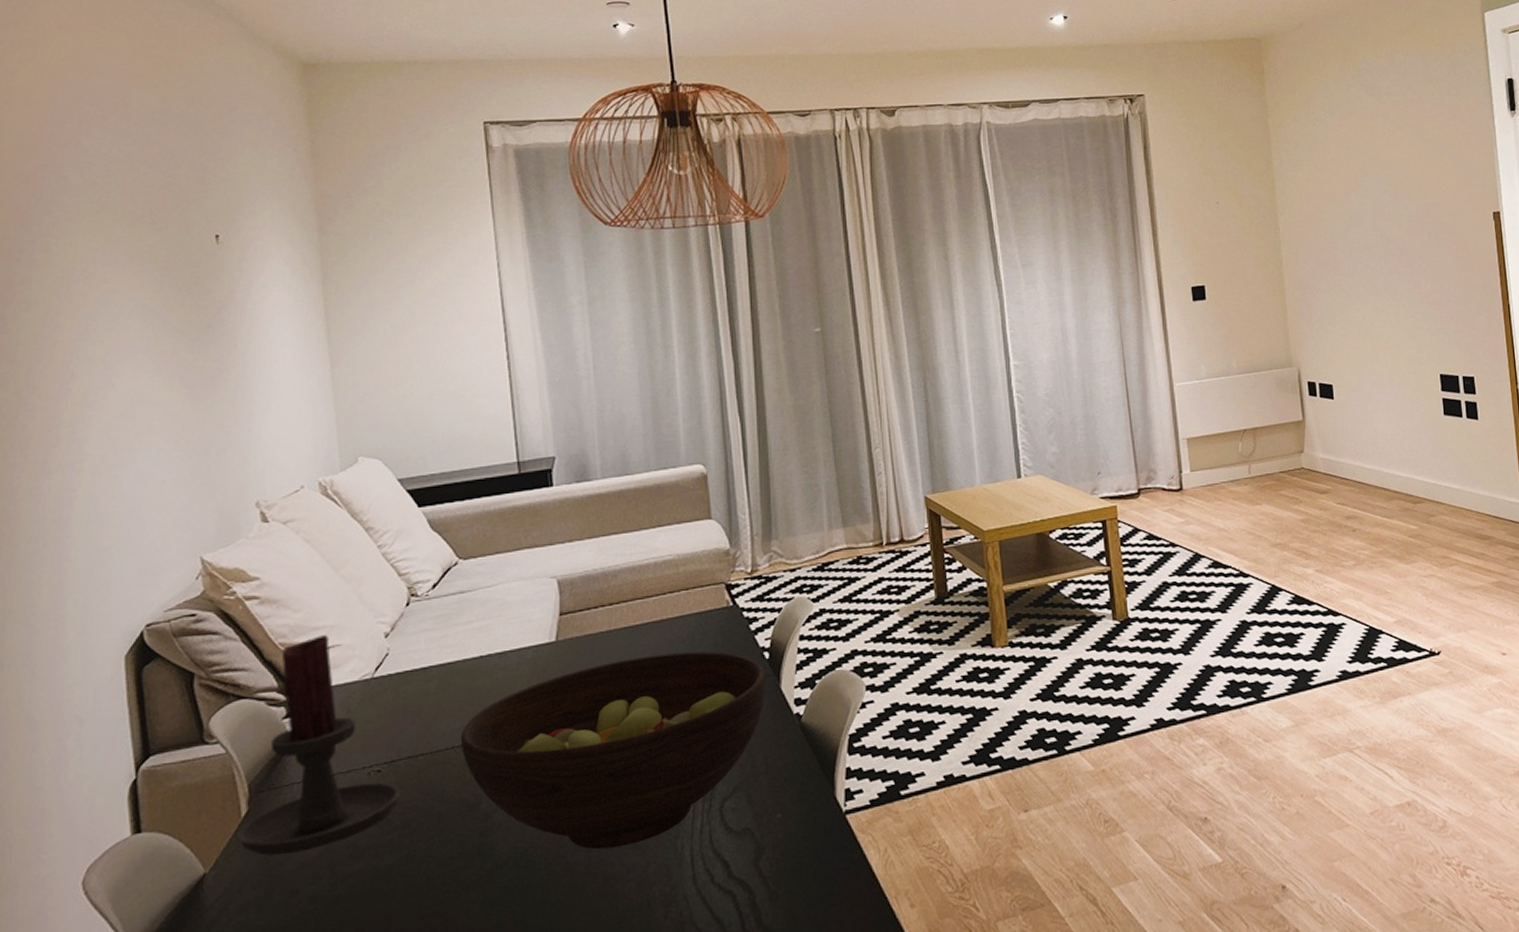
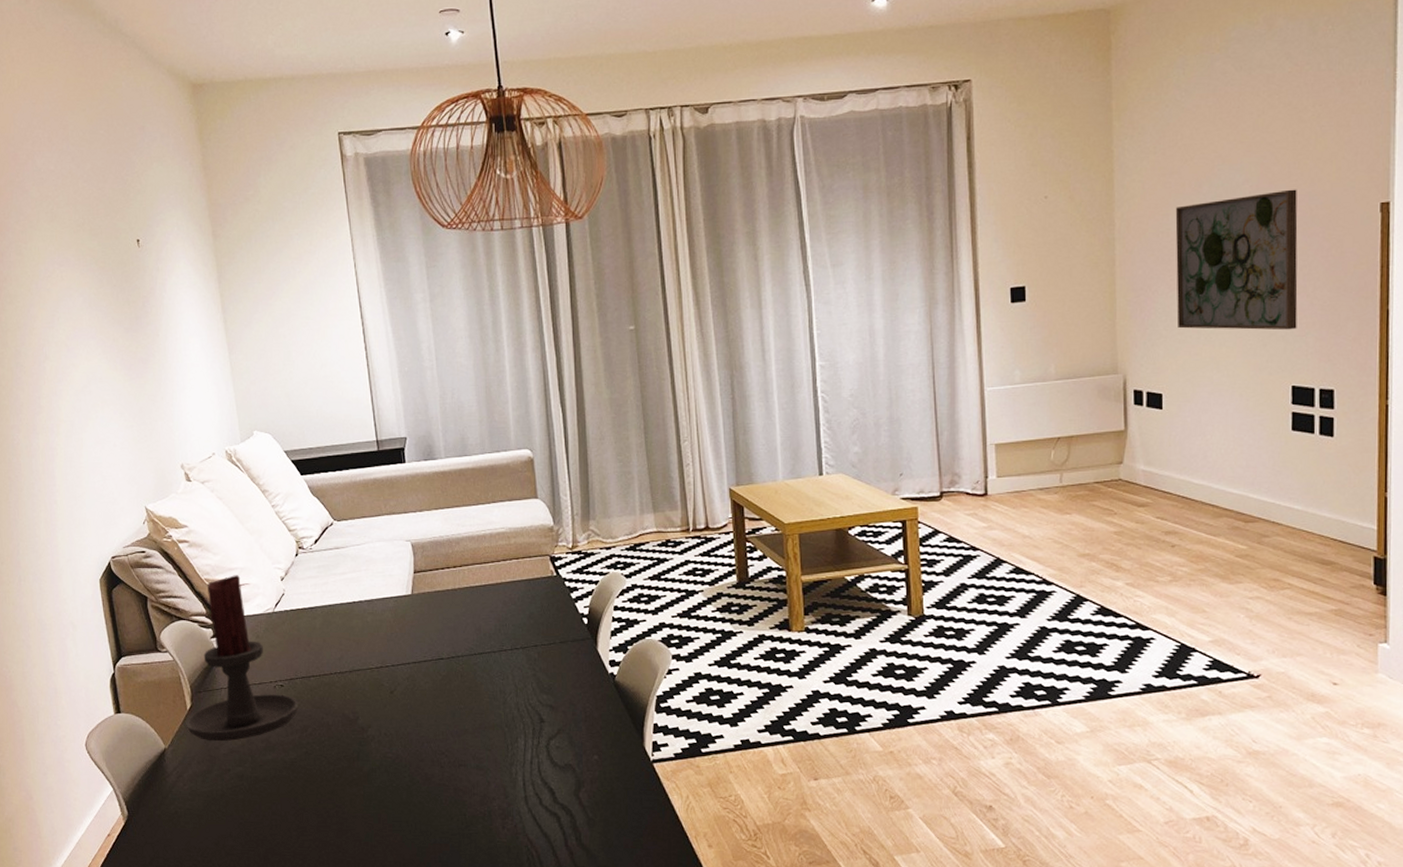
fruit bowl: present [460,651,766,850] -> none [340,612,584,767]
wall art: none [1329,199,1439,324] -> present [1175,189,1298,330]

